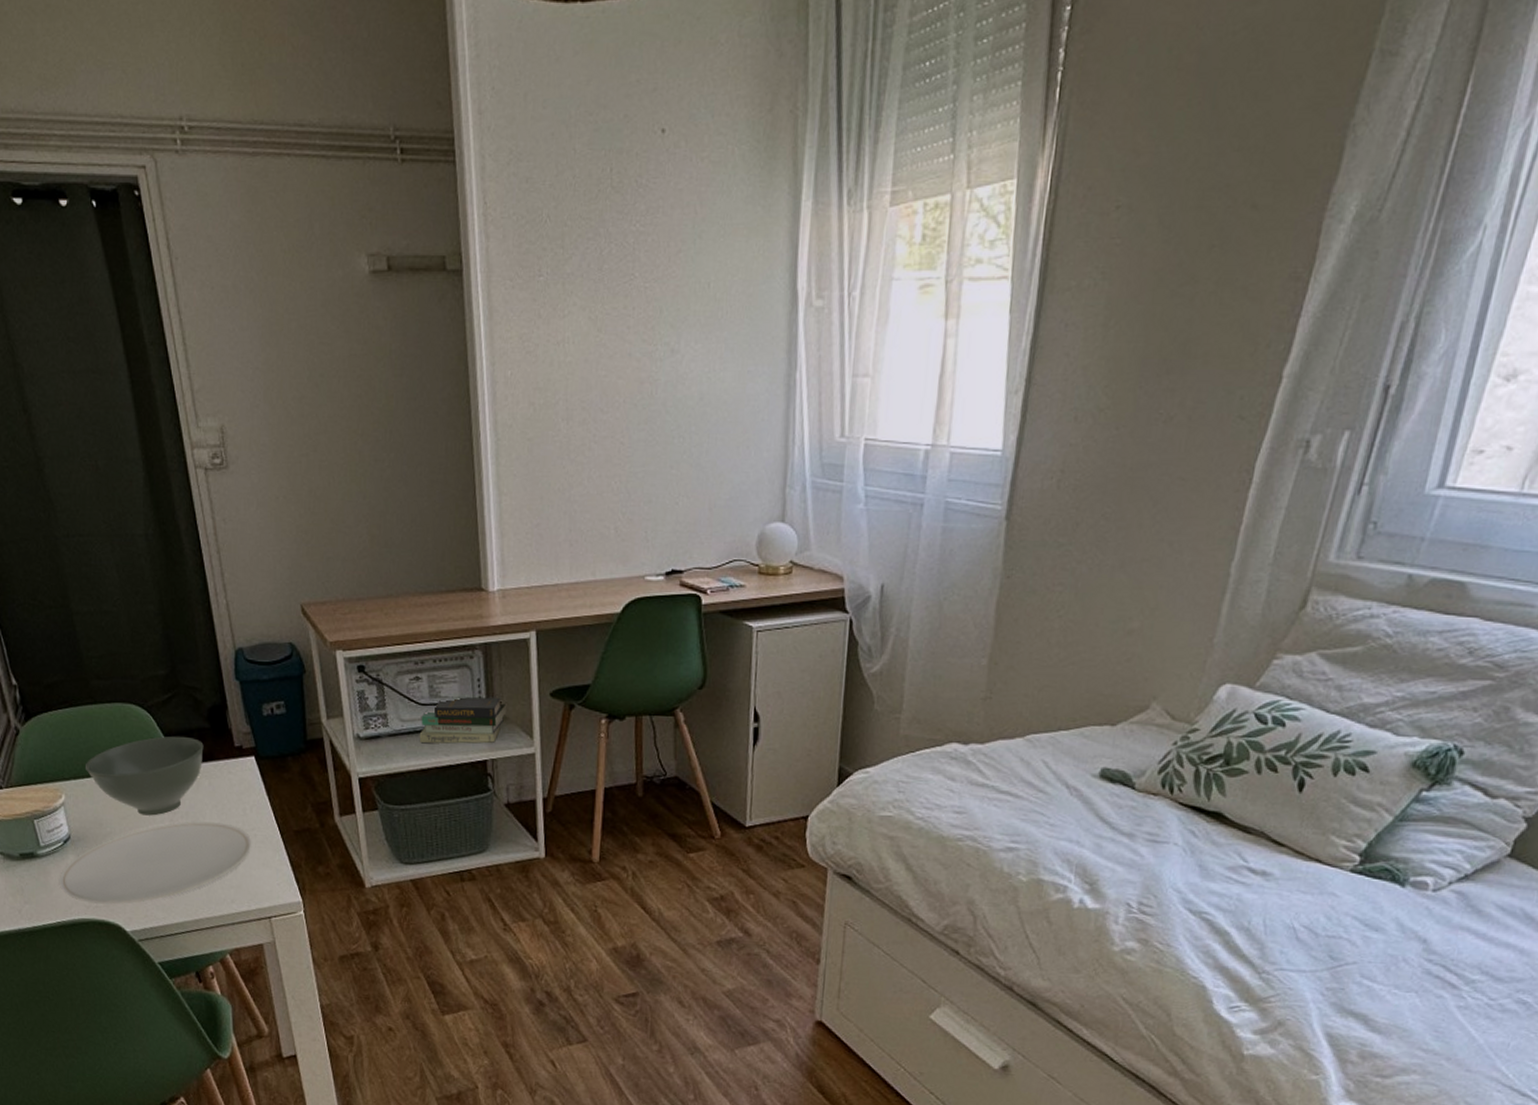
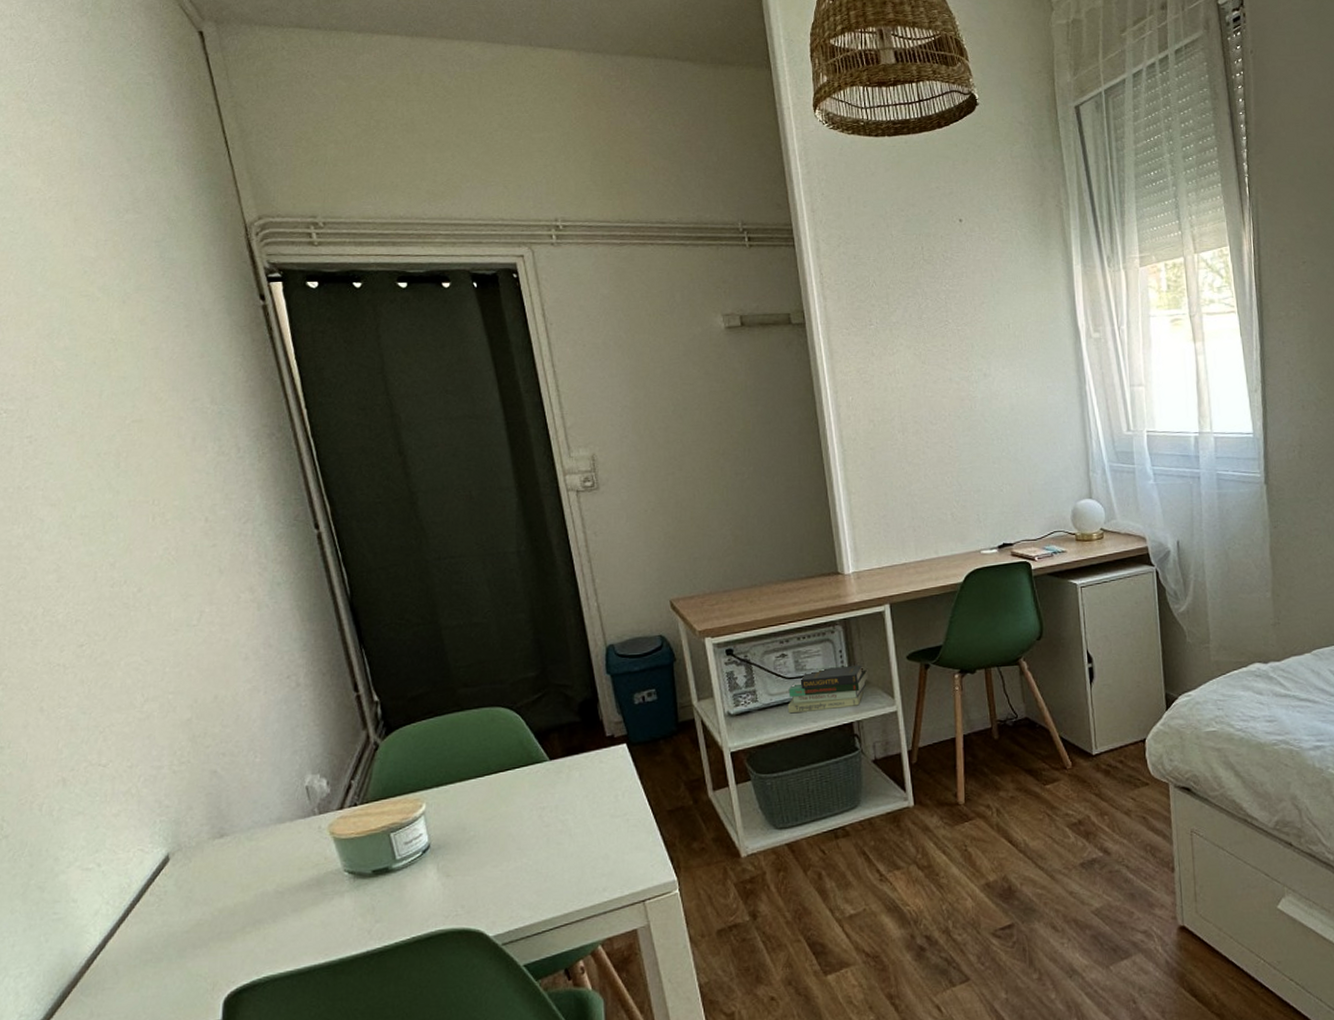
plate: present [59,821,251,905] -> none [415,812,623,913]
bowl: present [84,736,204,816] -> none [448,732,574,815]

